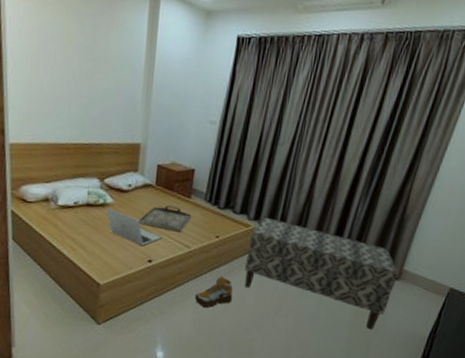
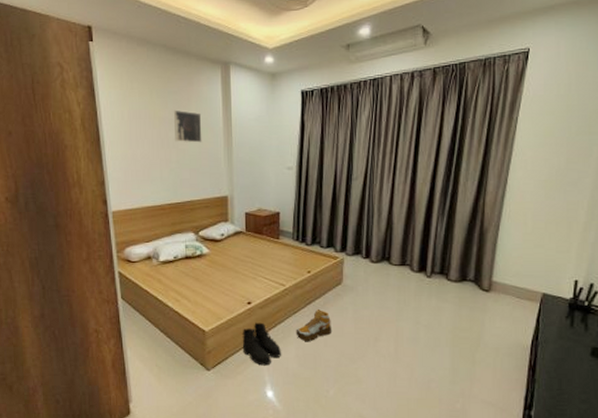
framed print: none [88,36,122,80] -> present [174,110,202,143]
laptop: present [105,208,162,246] -> none [203,258,258,290]
boots: none [137,282,178,327] -> present [242,322,282,366]
serving tray: present [138,205,192,233] -> none [234,248,283,272]
bench: present [244,217,398,330] -> none [339,247,488,345]

